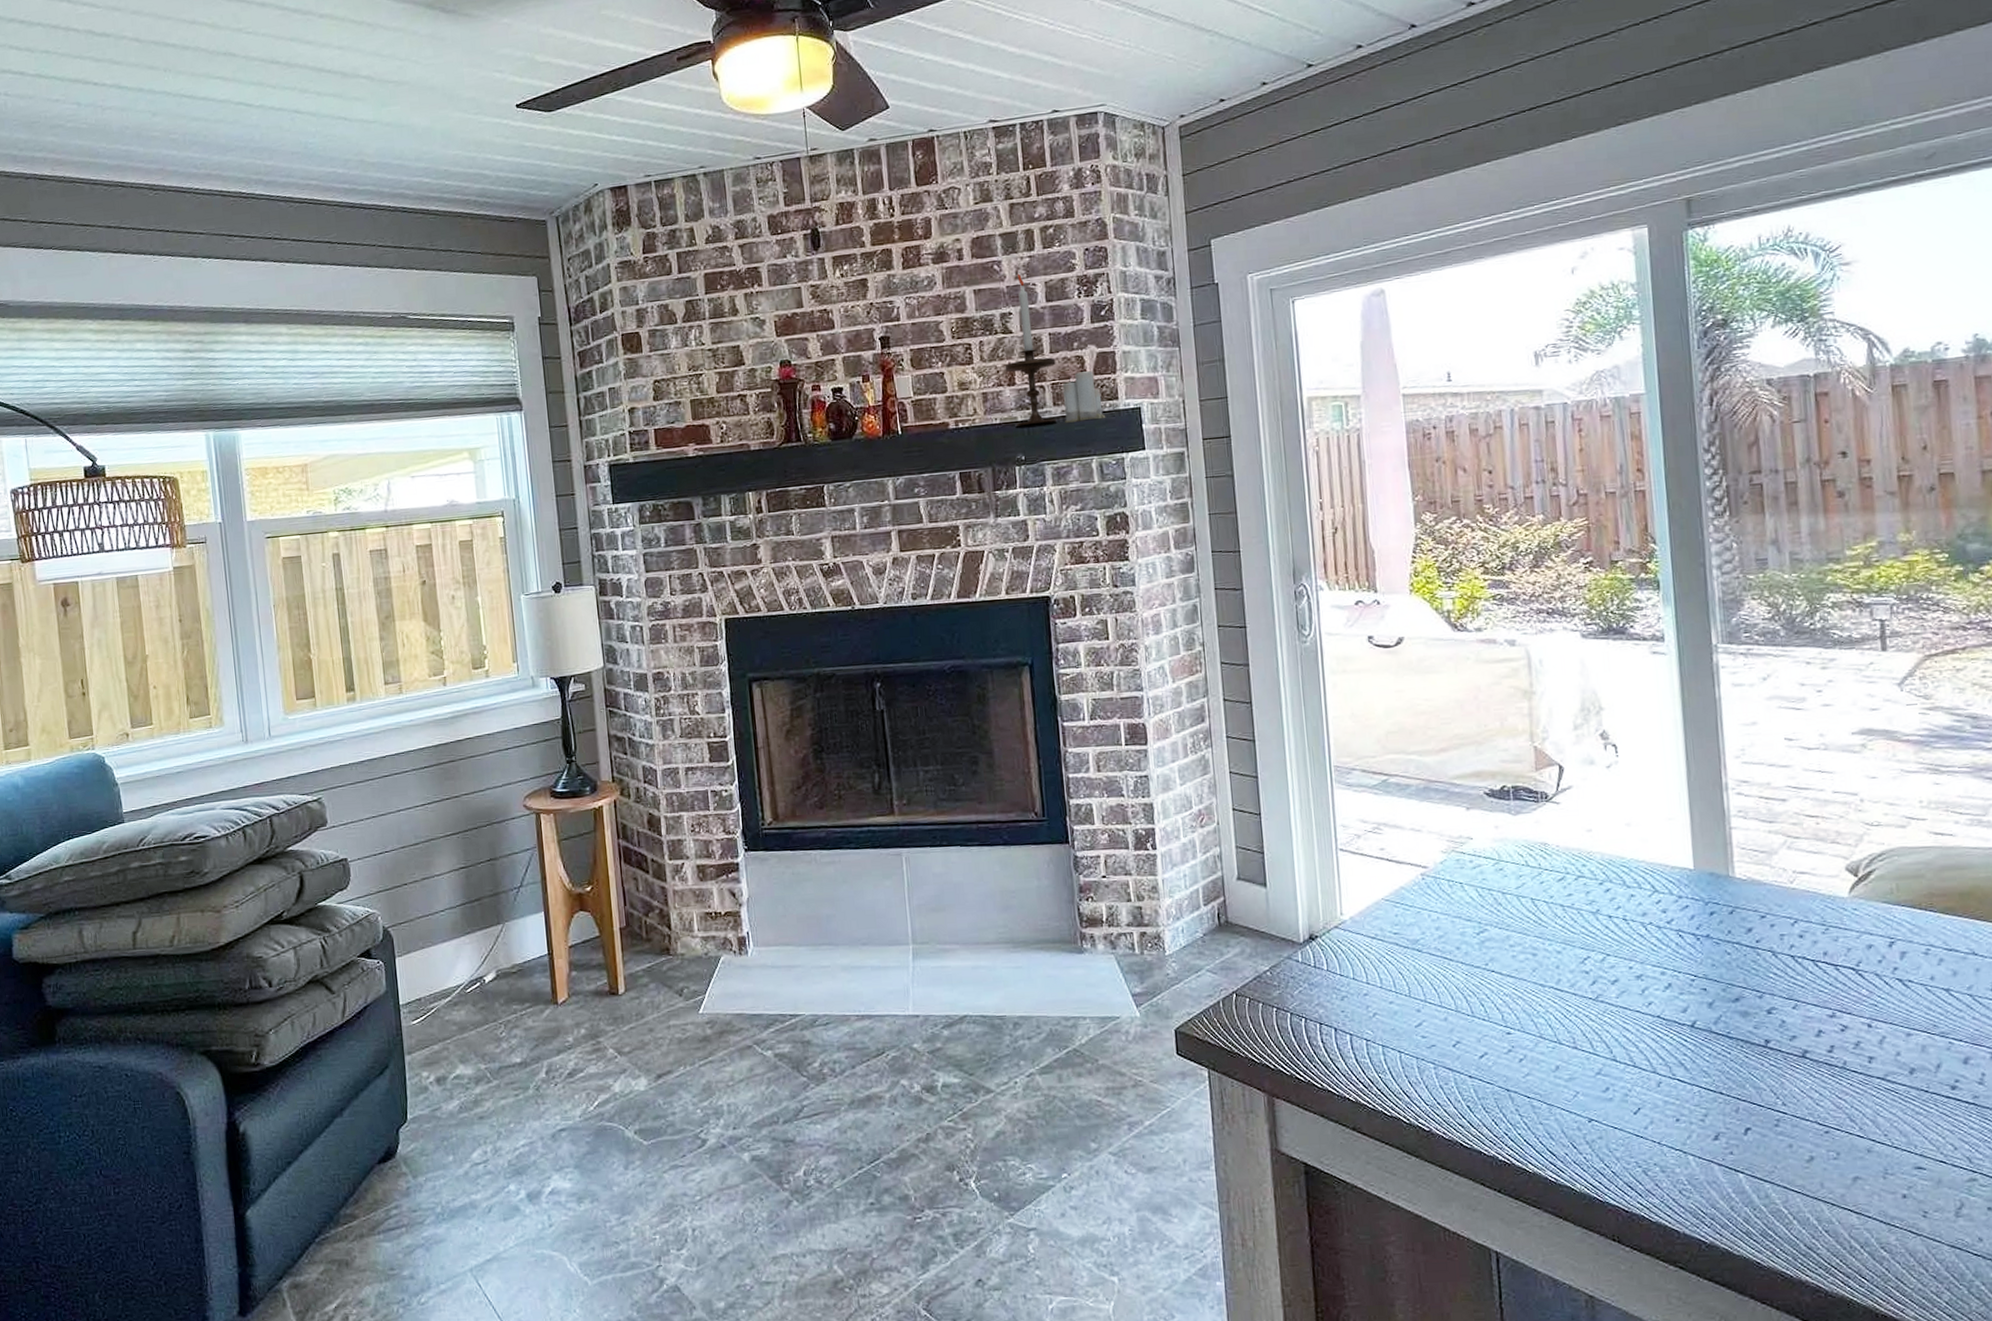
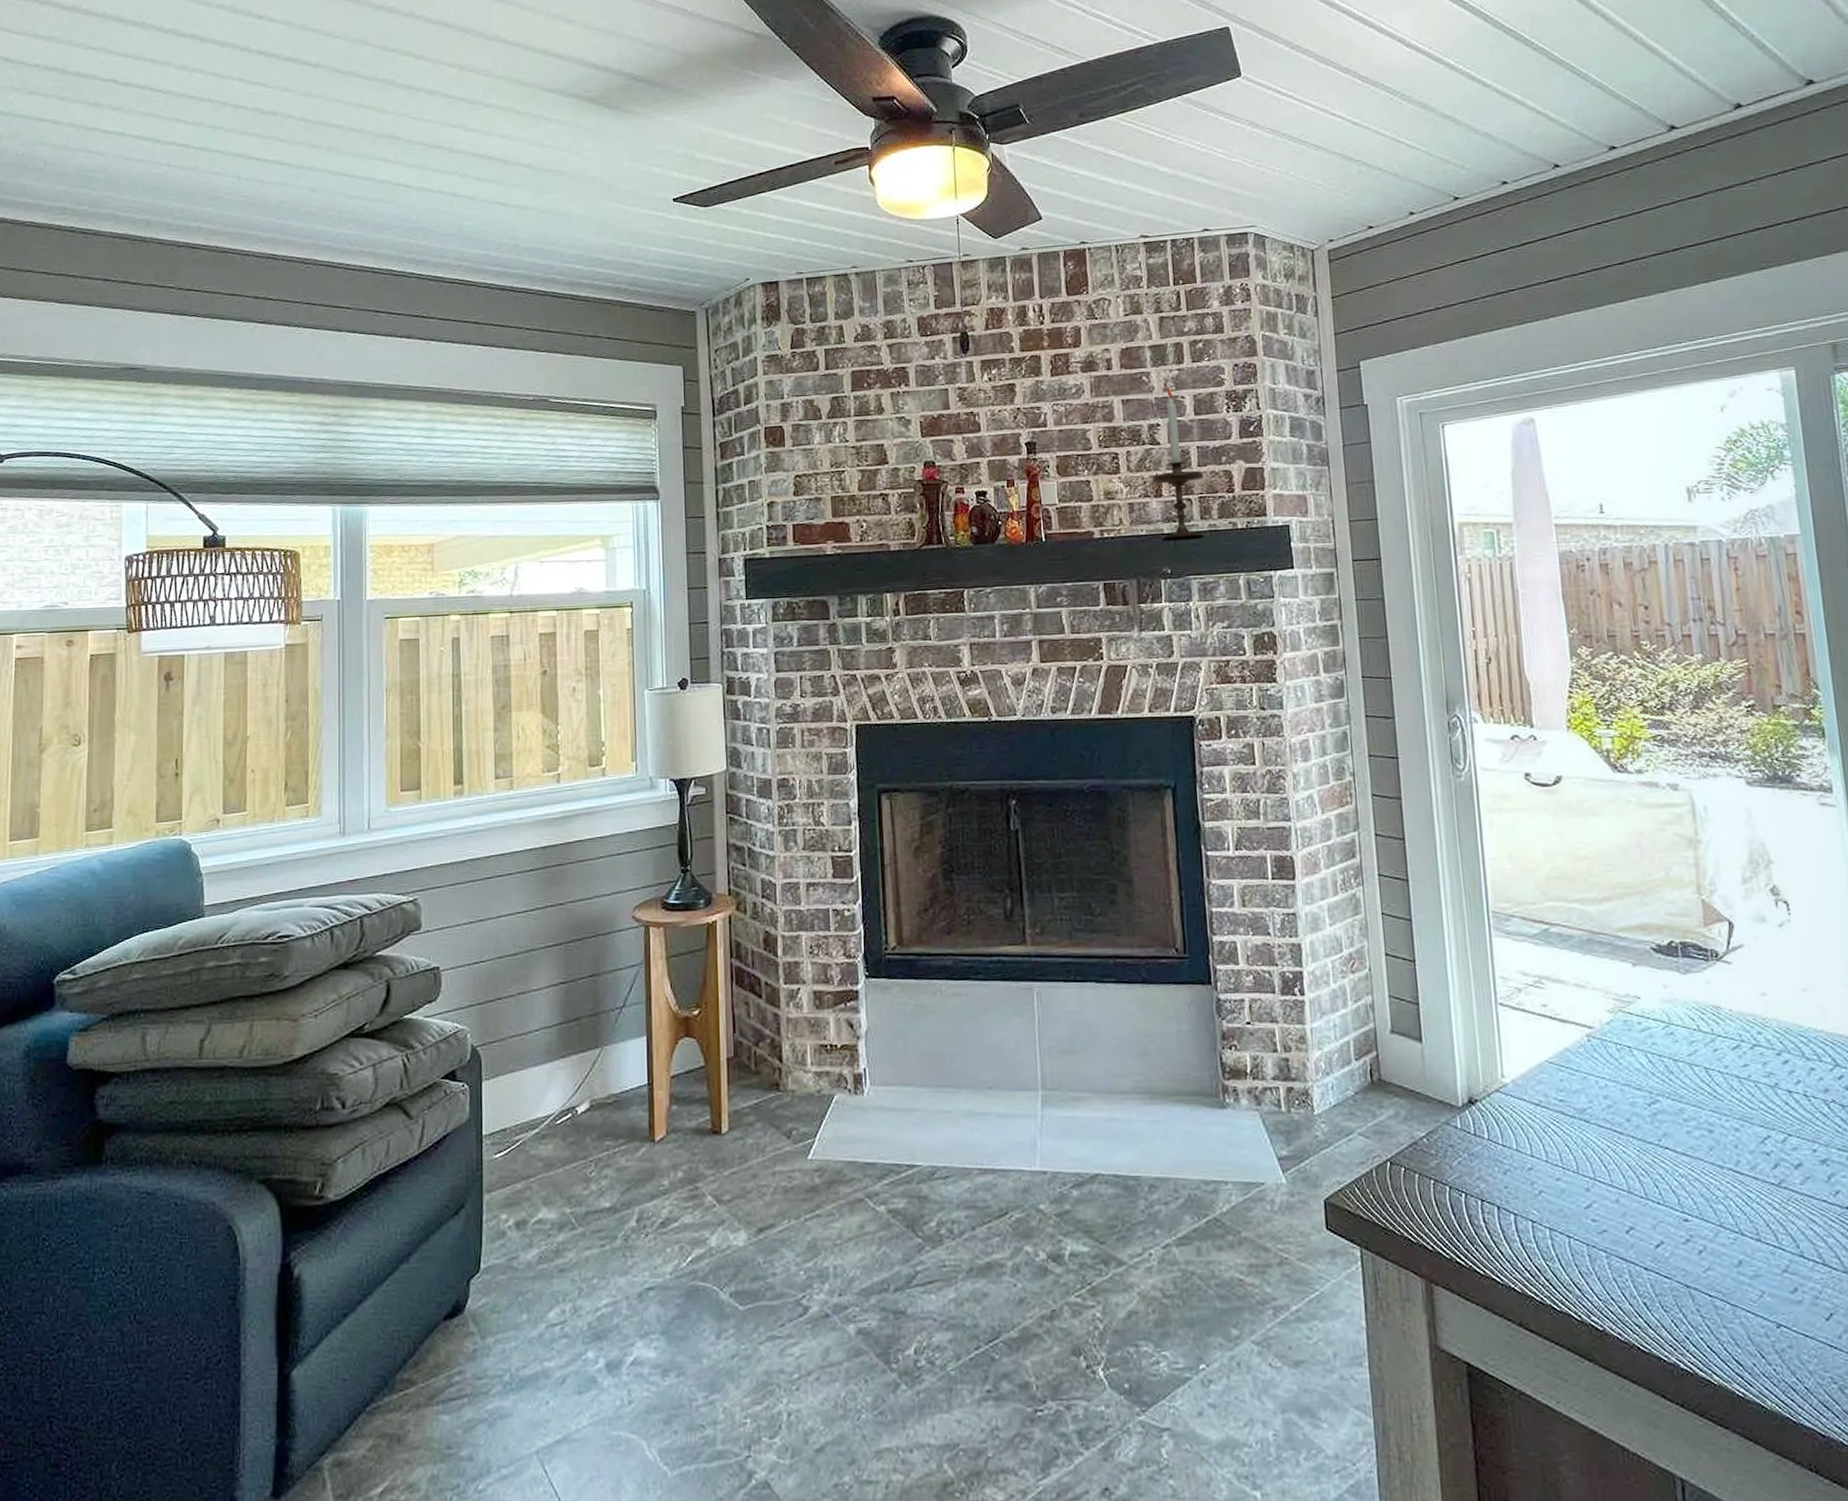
candle: present [1063,369,1106,424] -> none [1210,484,1254,539]

